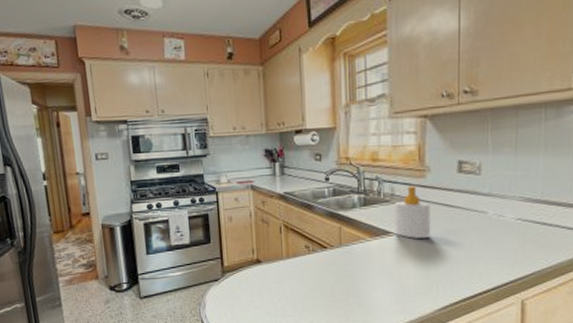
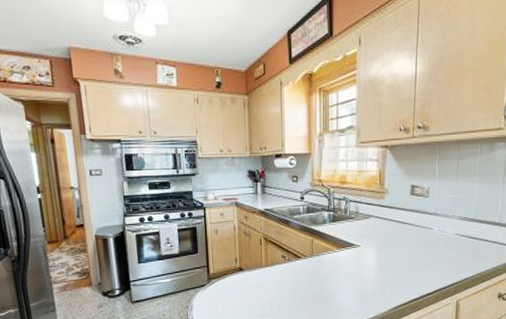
soap bottle: present [395,186,431,238] -> none [358,205,388,250]

